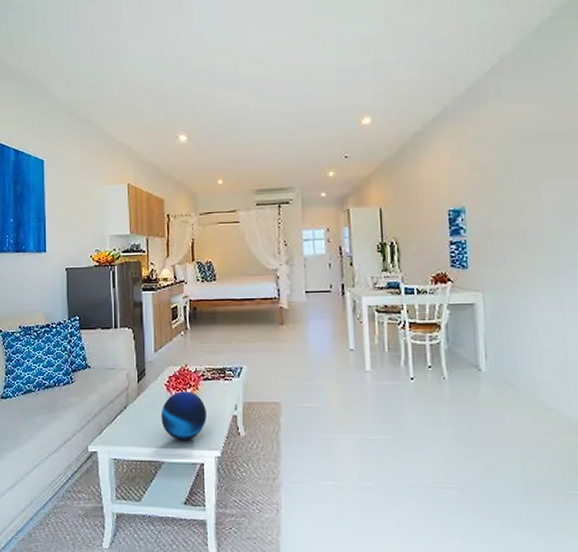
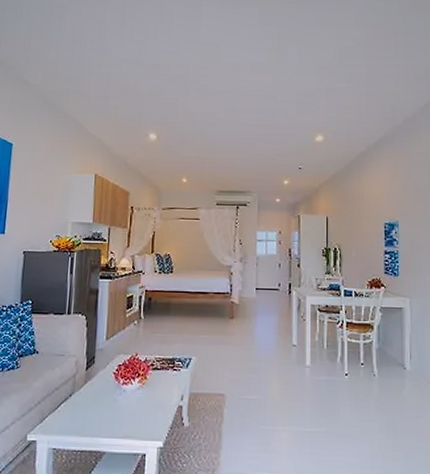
decorative orb: present [161,391,207,440] -> none [106,380,153,430]

